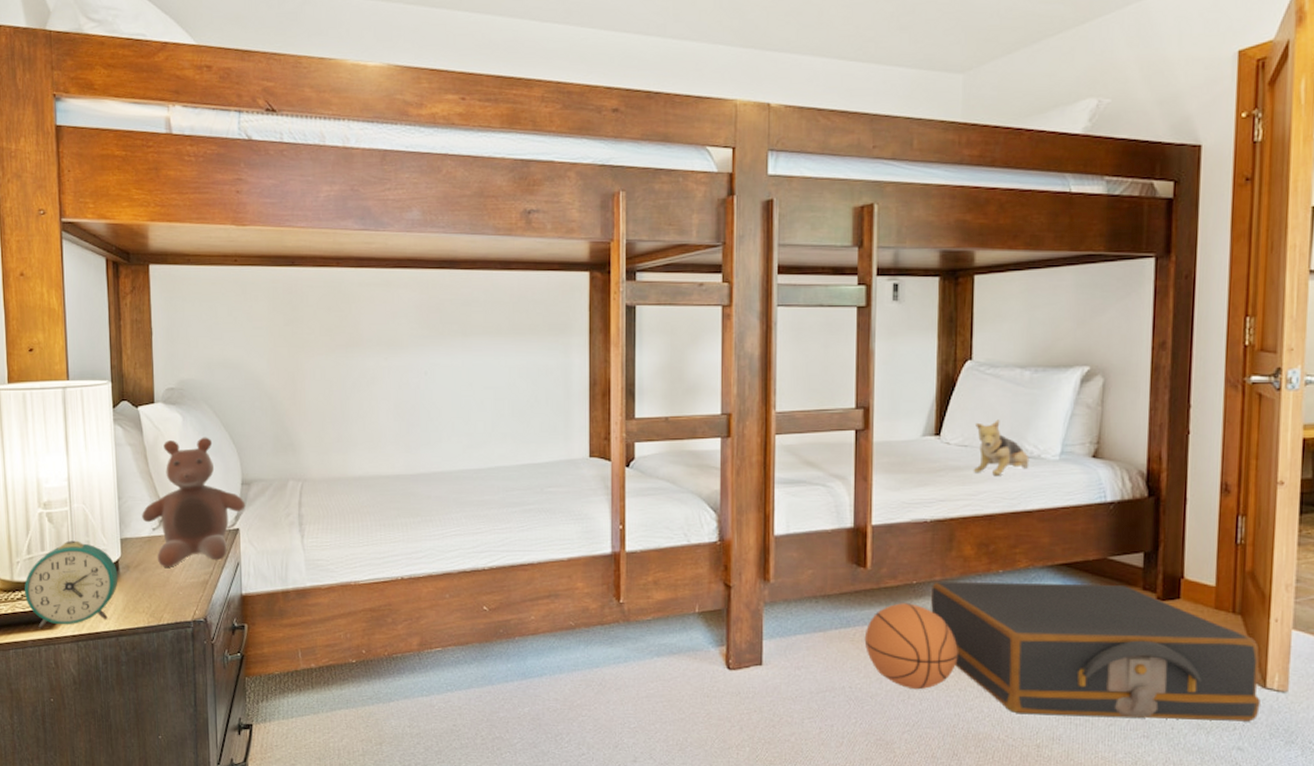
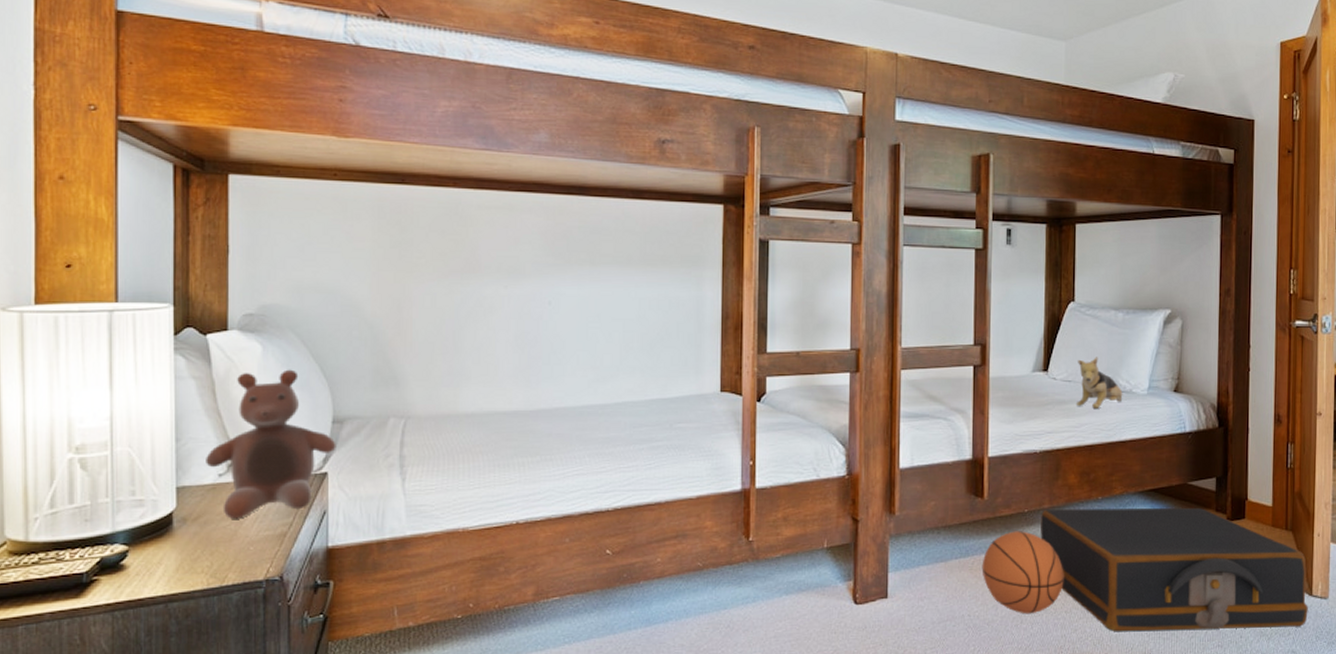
alarm clock: present [24,540,118,628] -> none [44,490,171,597]

